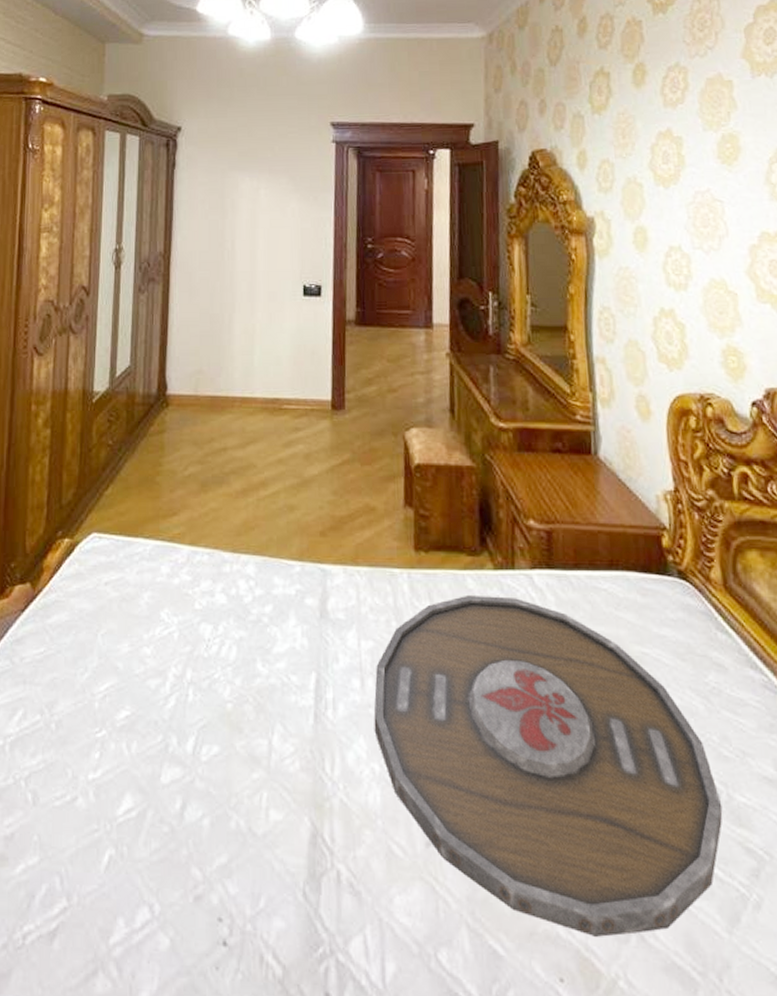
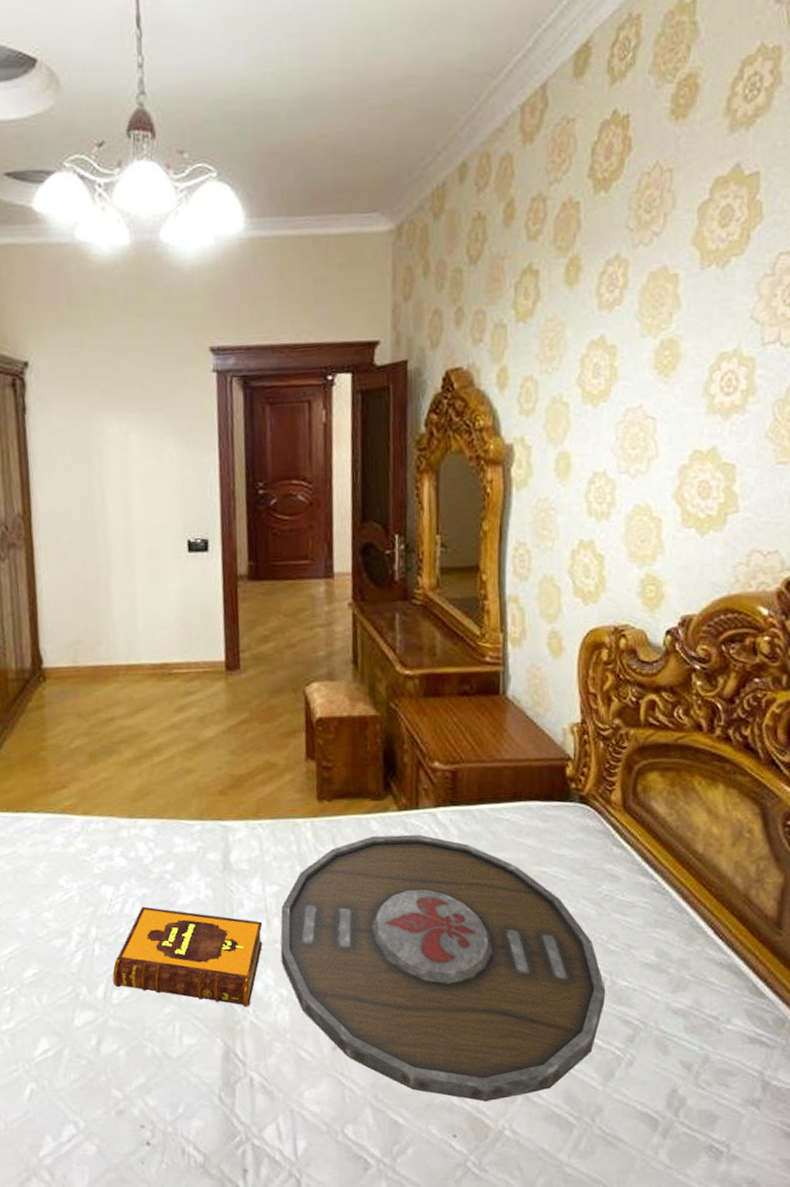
hardback book: none [203,651,357,782] -> present [112,906,263,1008]

